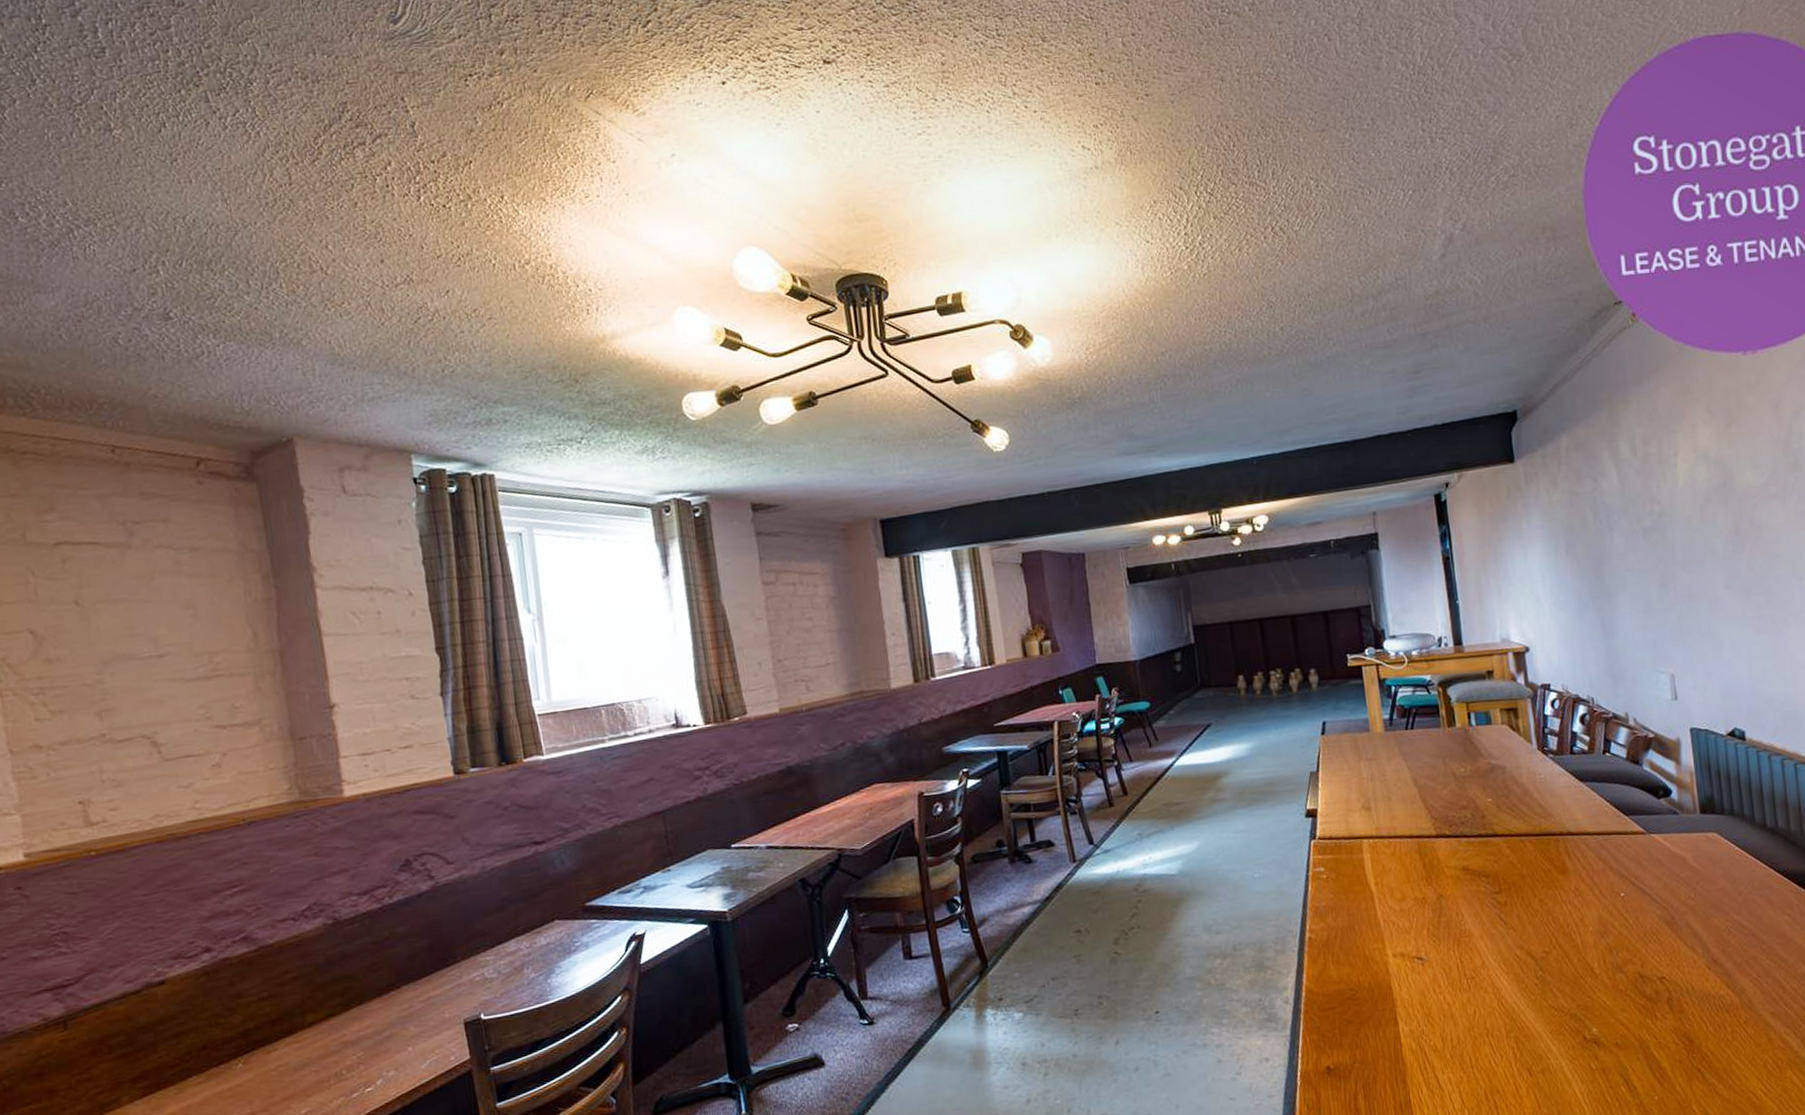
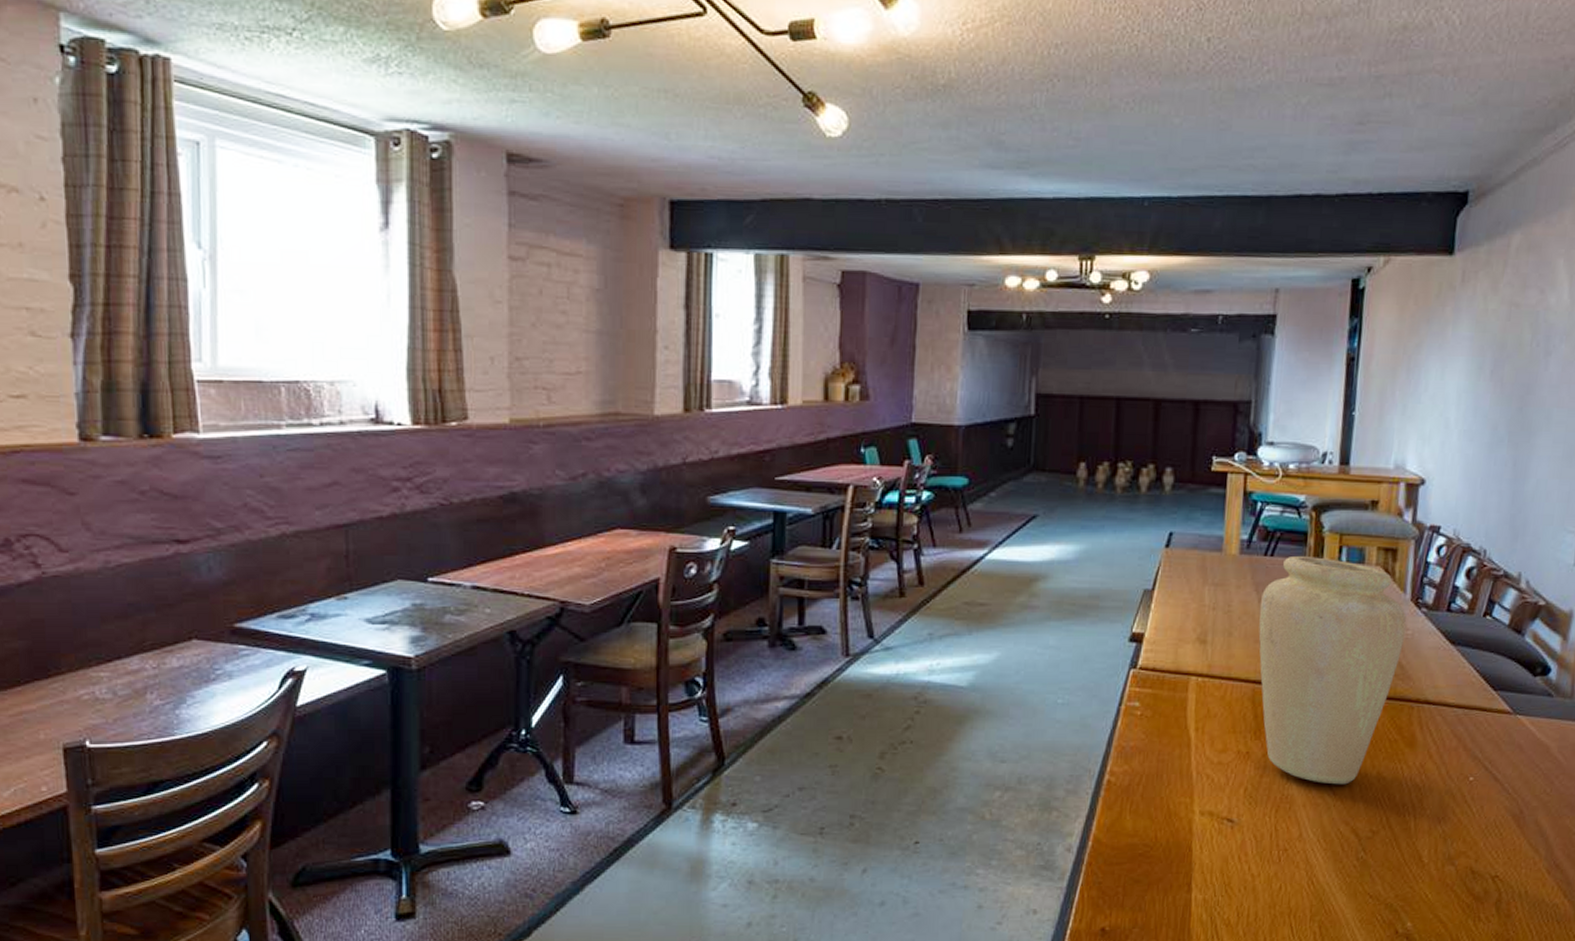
vase: none [1409,724,1540,916] -> present [1259,555,1407,785]

